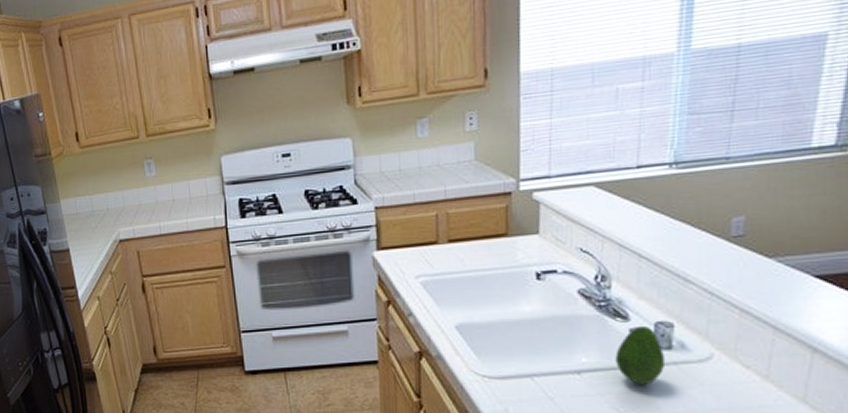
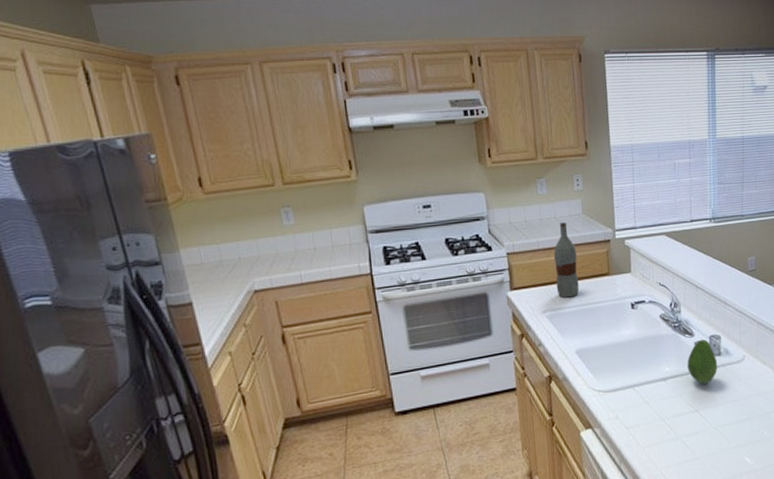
bottle: none [434,171,465,262] -> present [554,222,579,298]

